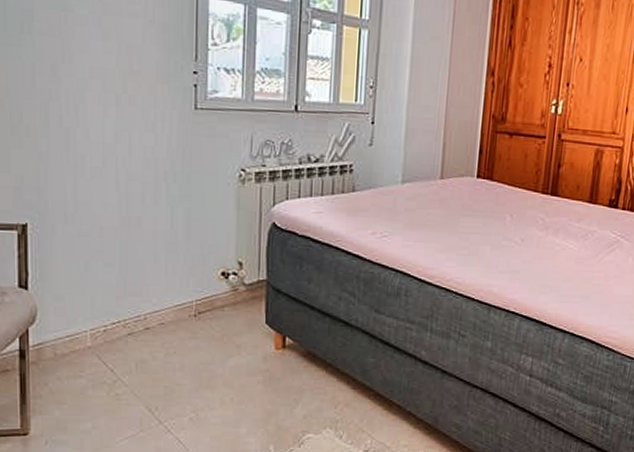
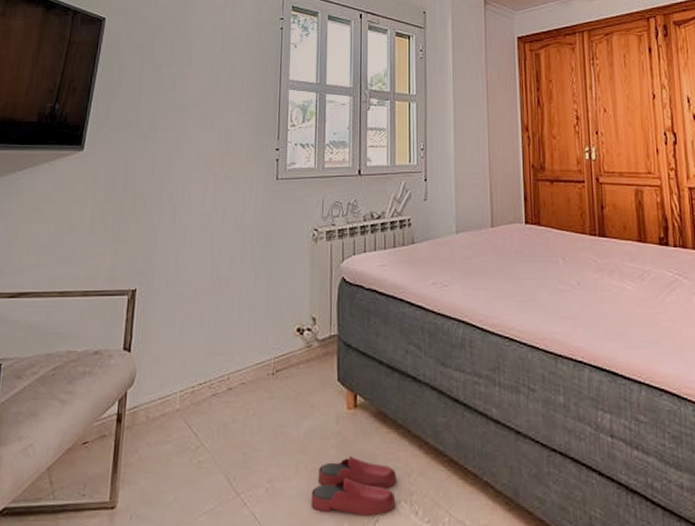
slippers: none [237,390,324,439] -> present [311,456,397,516]

